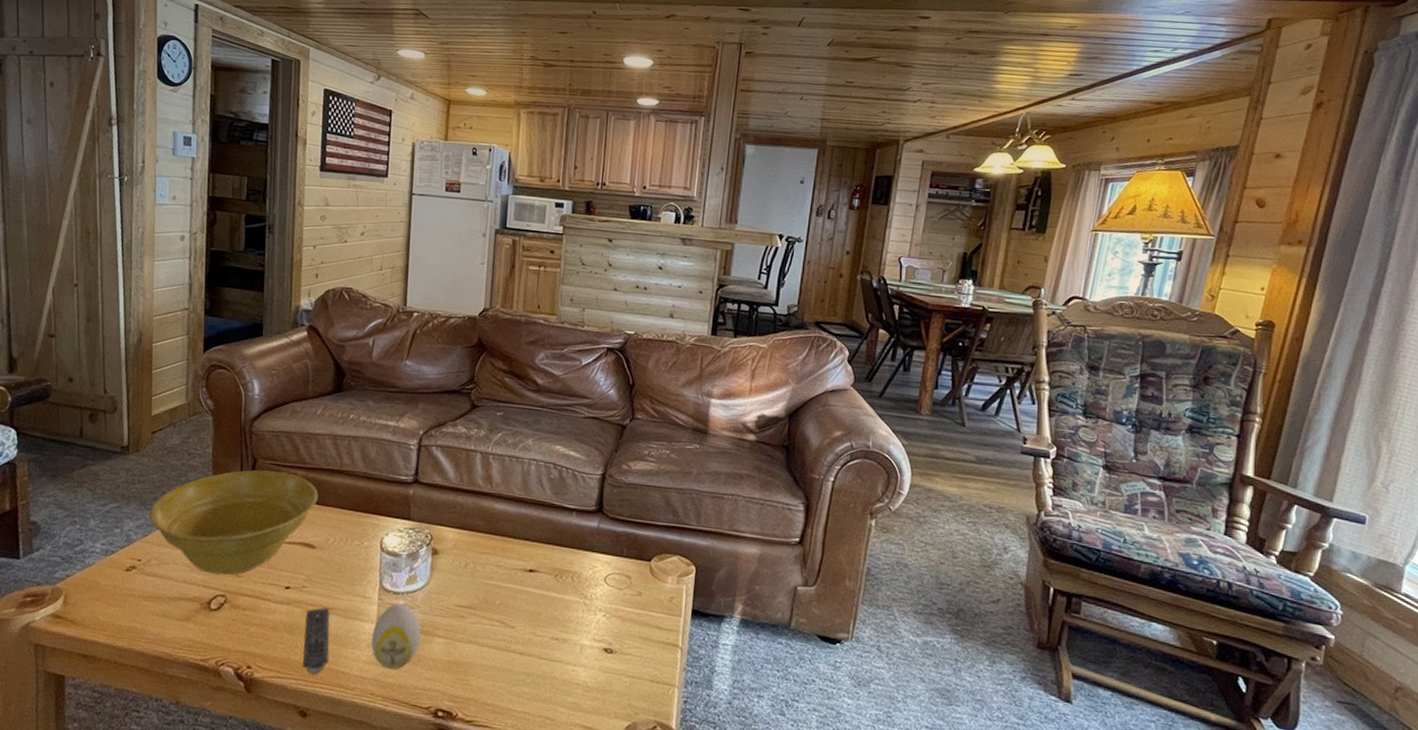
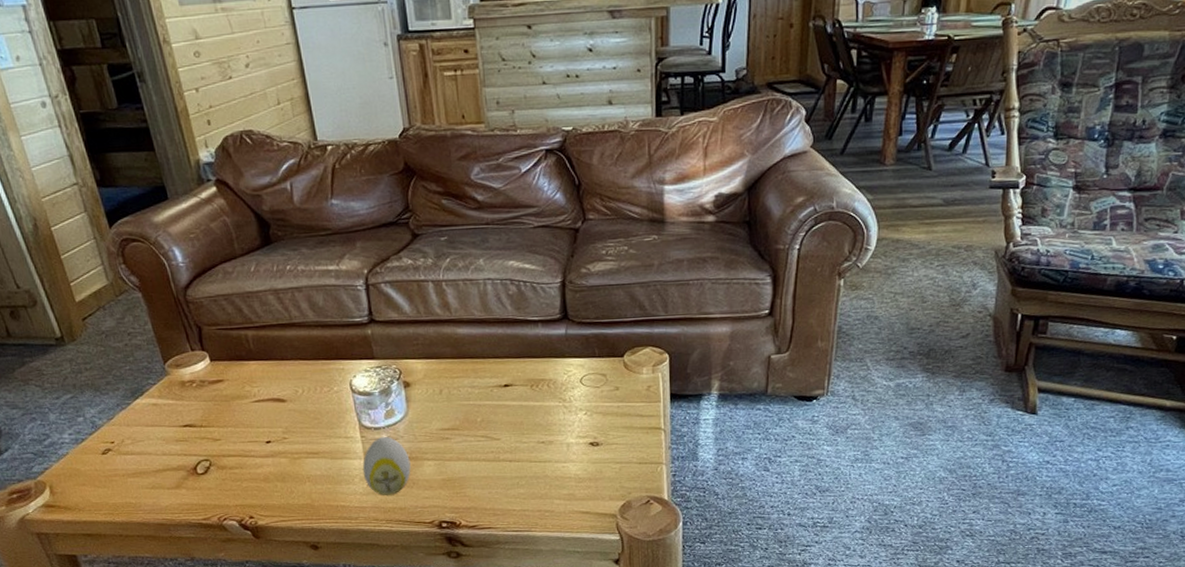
planter bowl: present [148,470,319,575] -> none [106,335,276,442]
remote control: present [303,607,330,674] -> none [293,452,326,513]

